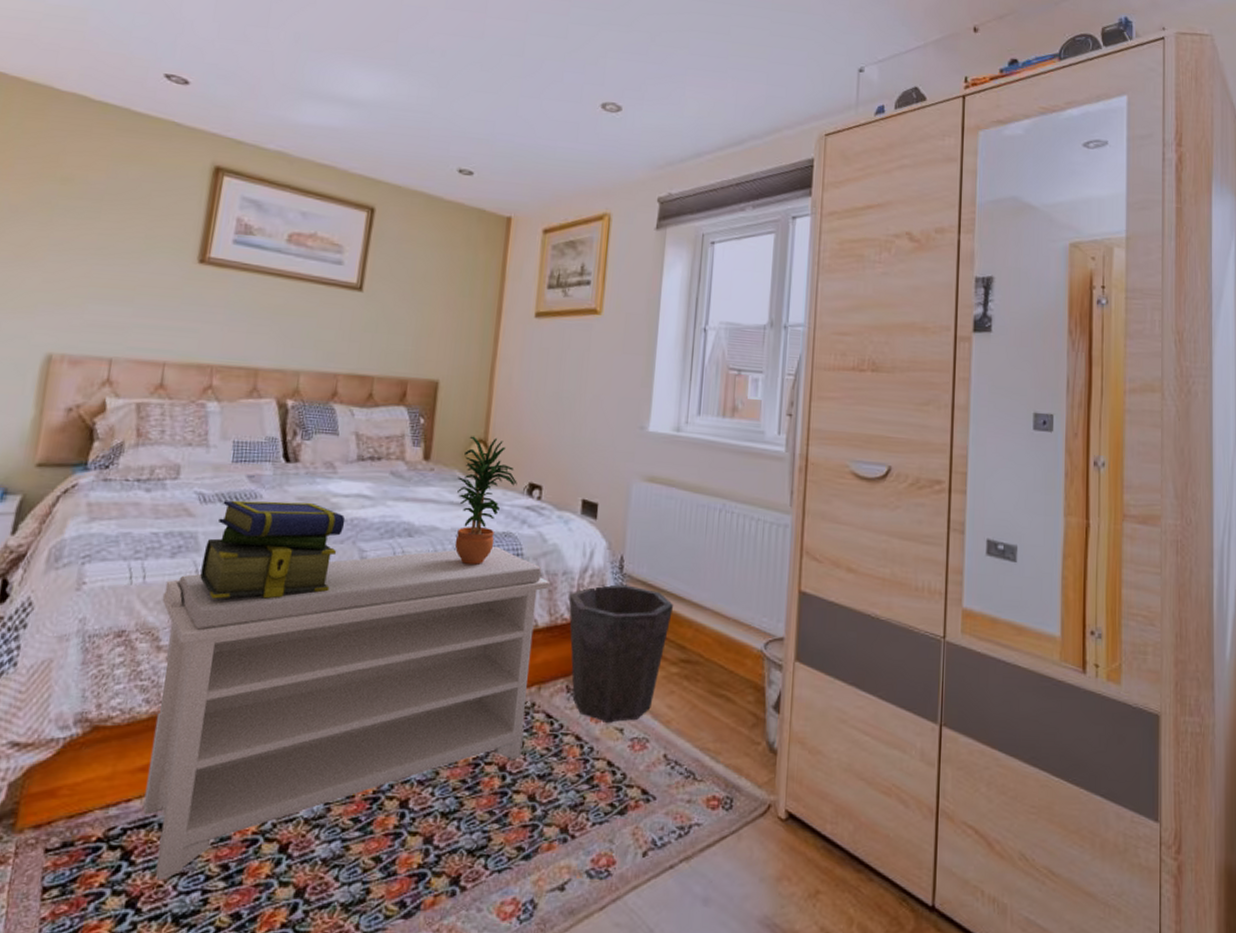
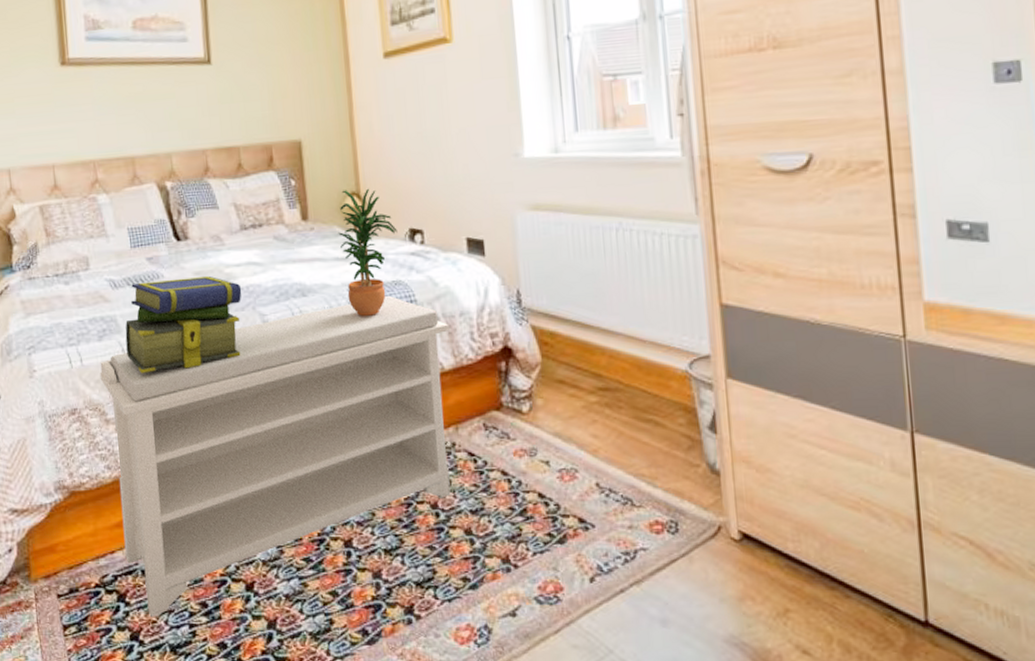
waste bin: present [568,584,674,723] -> none [470,318,582,456]

